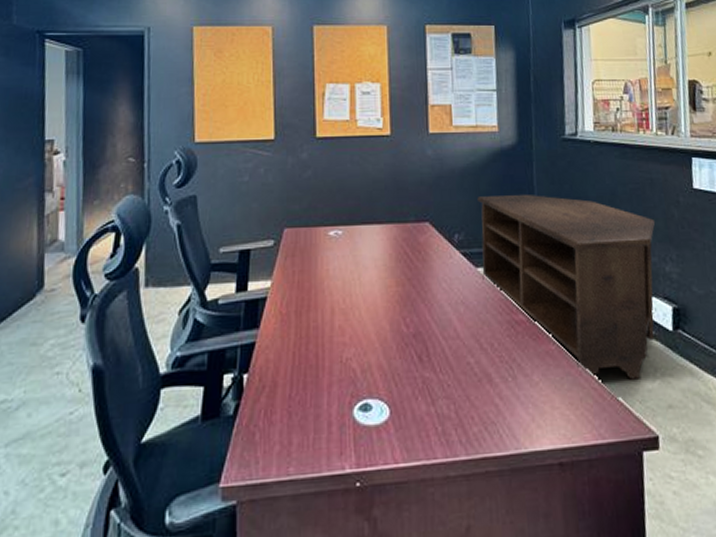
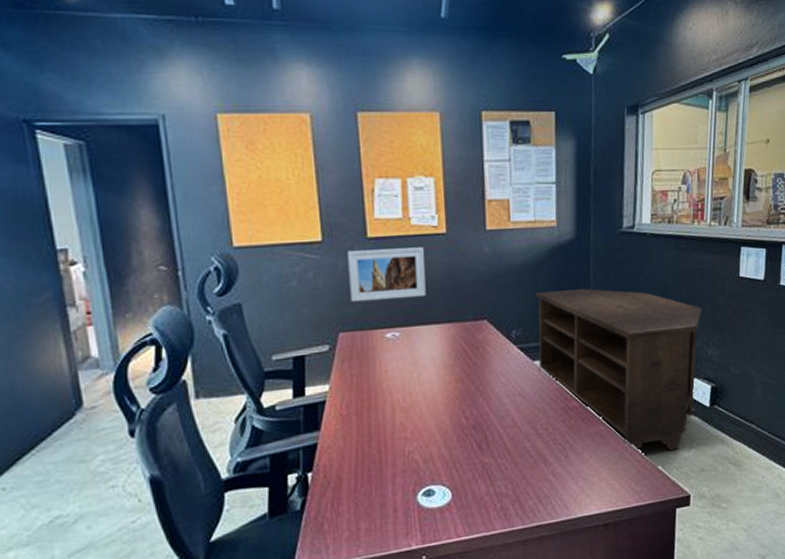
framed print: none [297,148,370,199] -> present [347,247,426,303]

